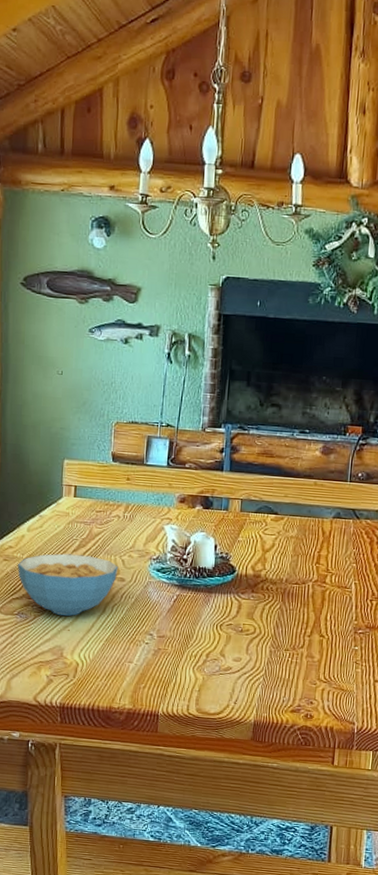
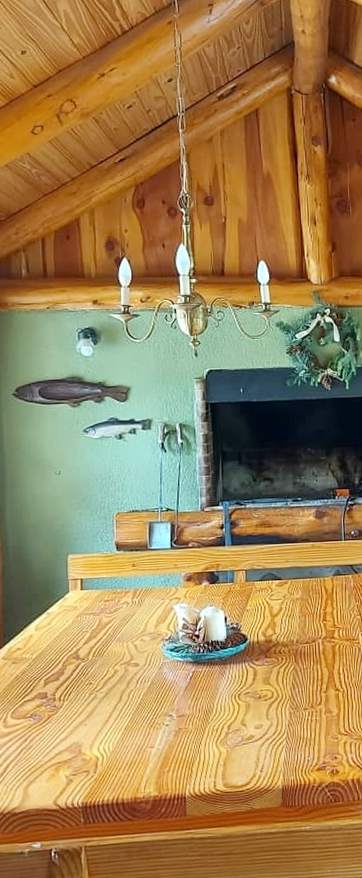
cereal bowl: present [18,553,119,616] -> none [27,646,131,711]

